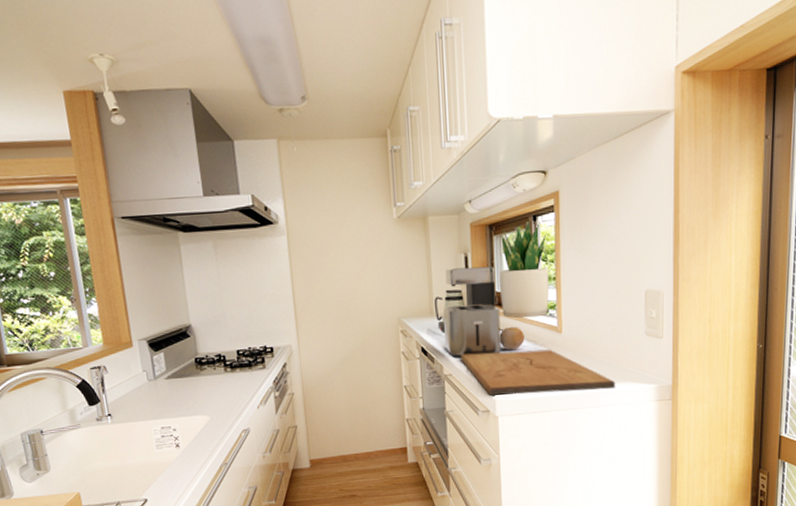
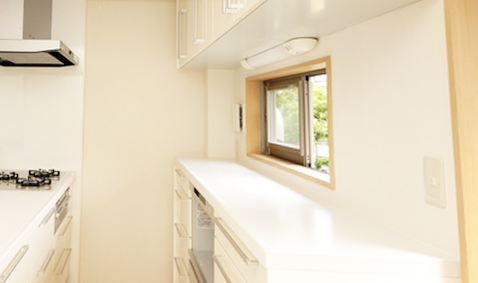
coffee maker: present [435,266,496,333] -> none [209,117,268,177]
toaster: present [443,304,501,357] -> none [217,150,272,204]
cutting board: present [460,349,616,396] -> none [231,199,395,257]
planter: present [499,221,549,319] -> none [272,81,321,172]
fruit: present [499,327,525,350] -> none [271,178,296,201]

